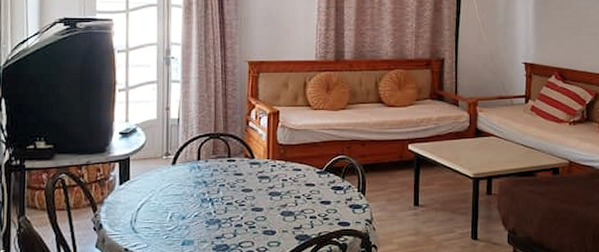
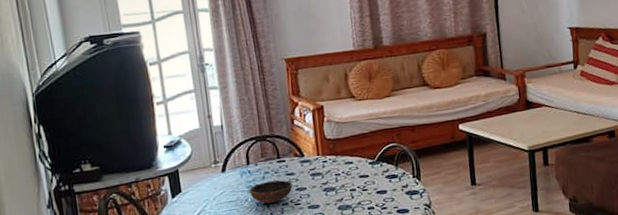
bowl: none [196,179,239,201] -> present [249,180,293,204]

